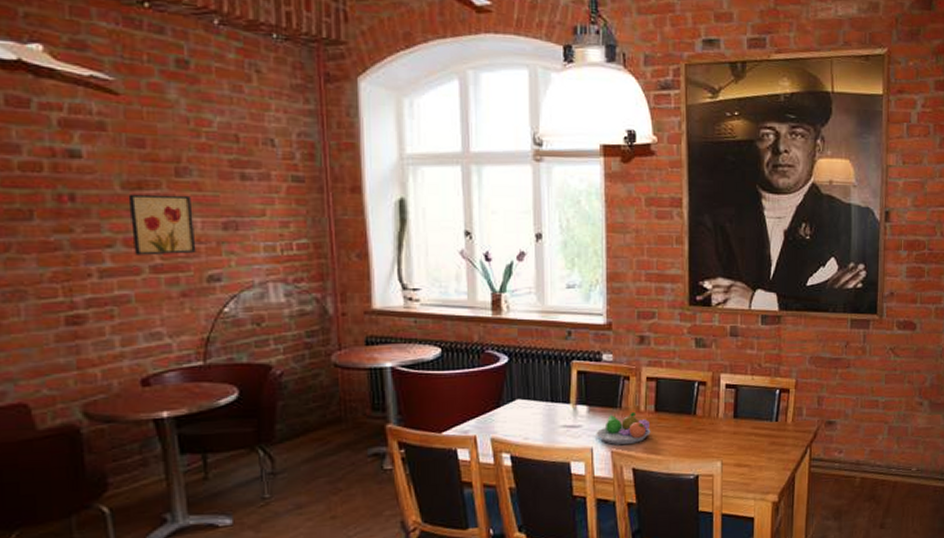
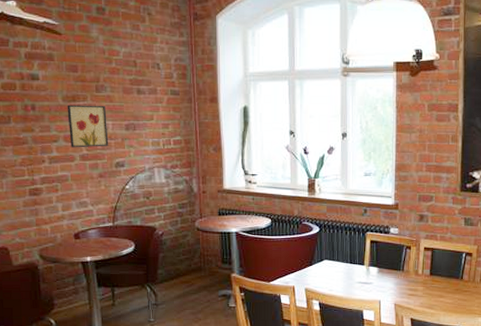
fruit bowl: present [596,411,651,445] -> none [383,274,426,300]

